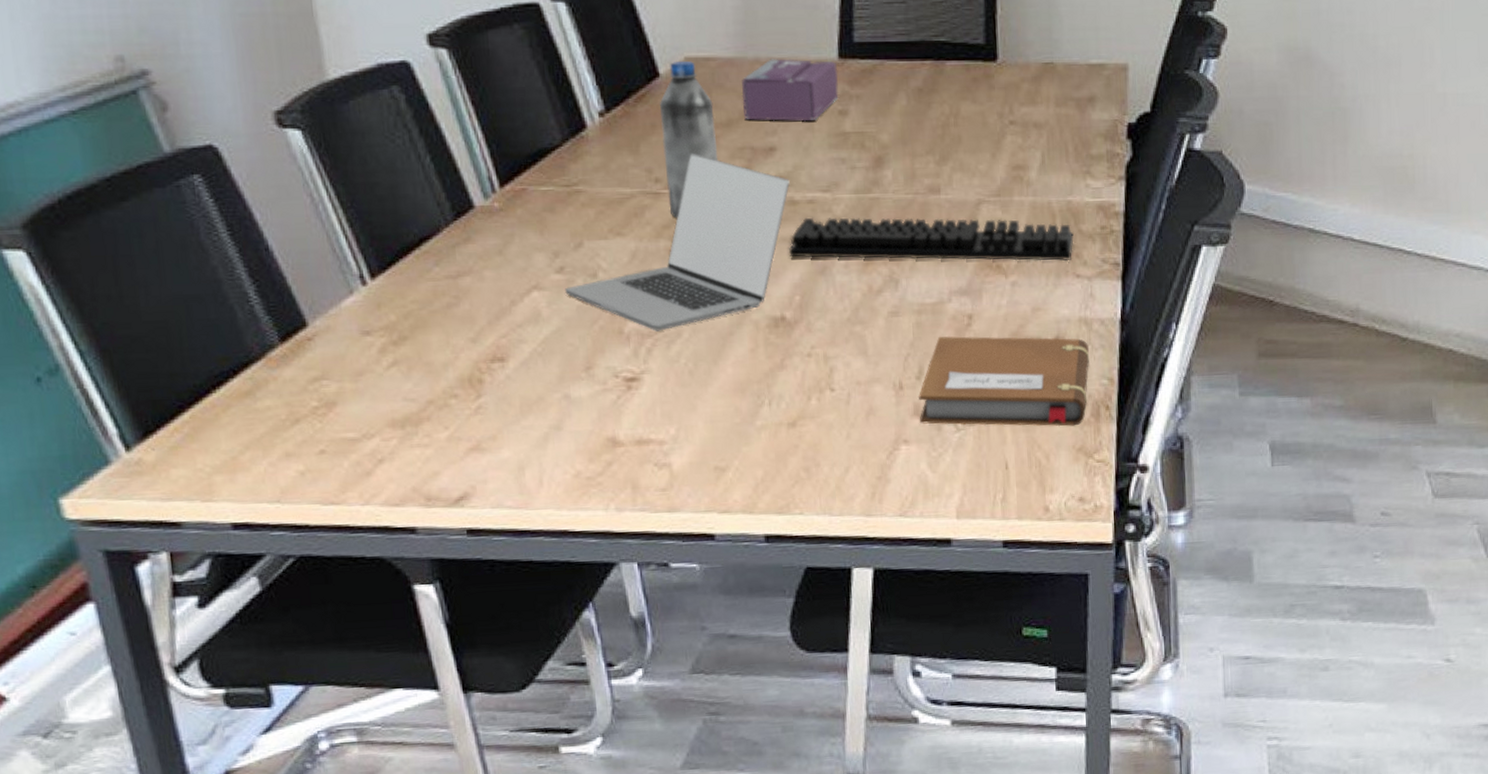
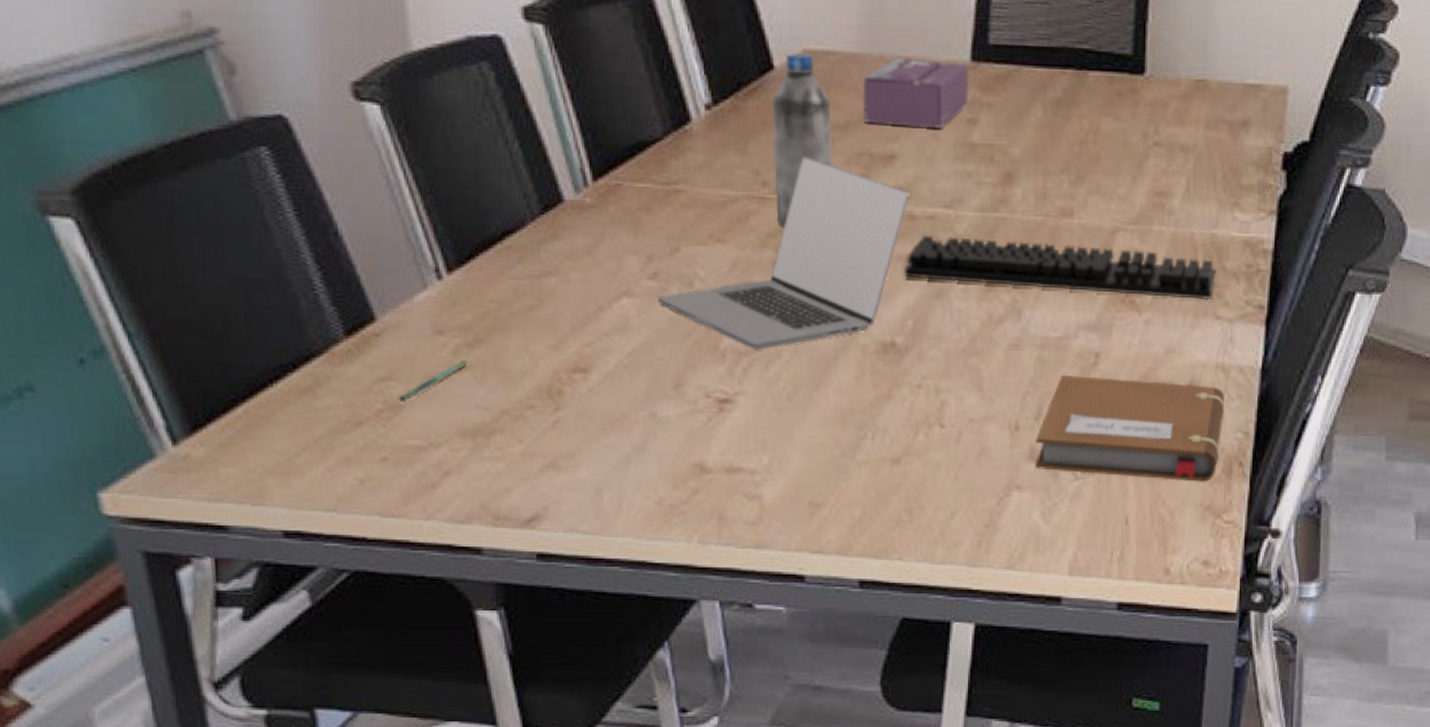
pen: none [332,356,394,399] -> present [399,359,467,403]

